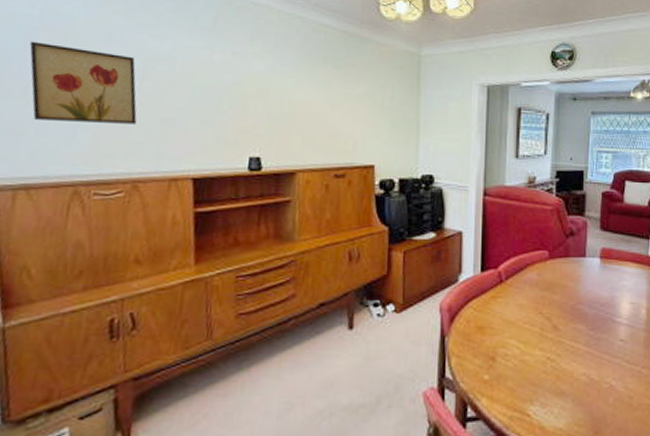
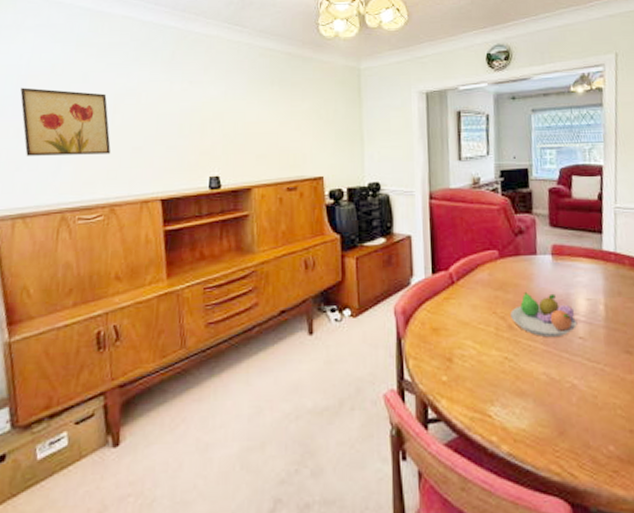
fruit bowl: none [556,293,619,340] -> present [510,291,577,338]

